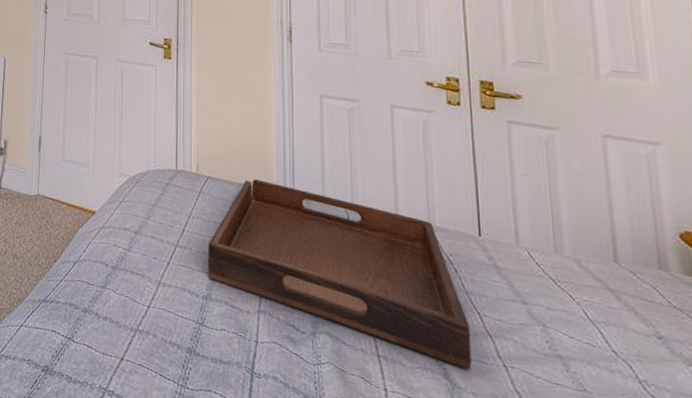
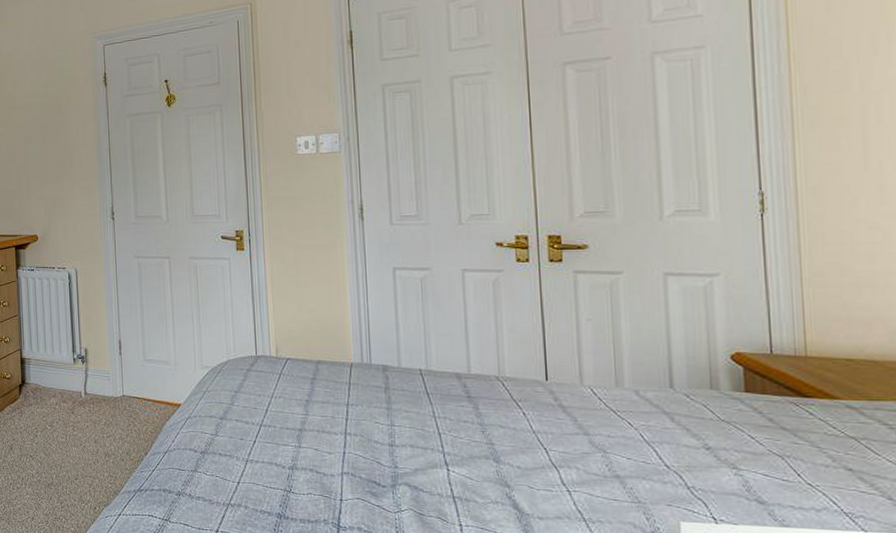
serving tray: present [207,179,472,370] -> none [291,355,539,498]

